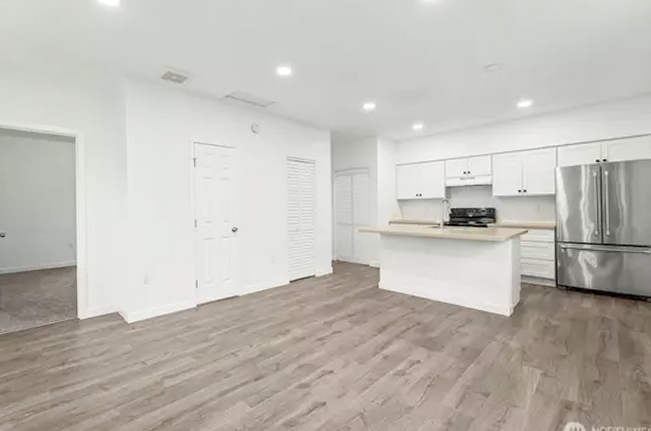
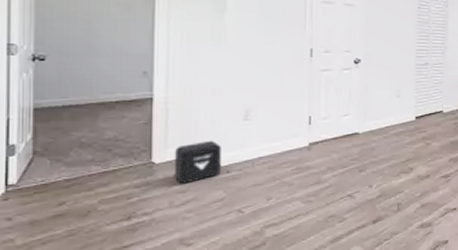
air purifier: none [94,301,128,337] -> present [175,140,221,184]

